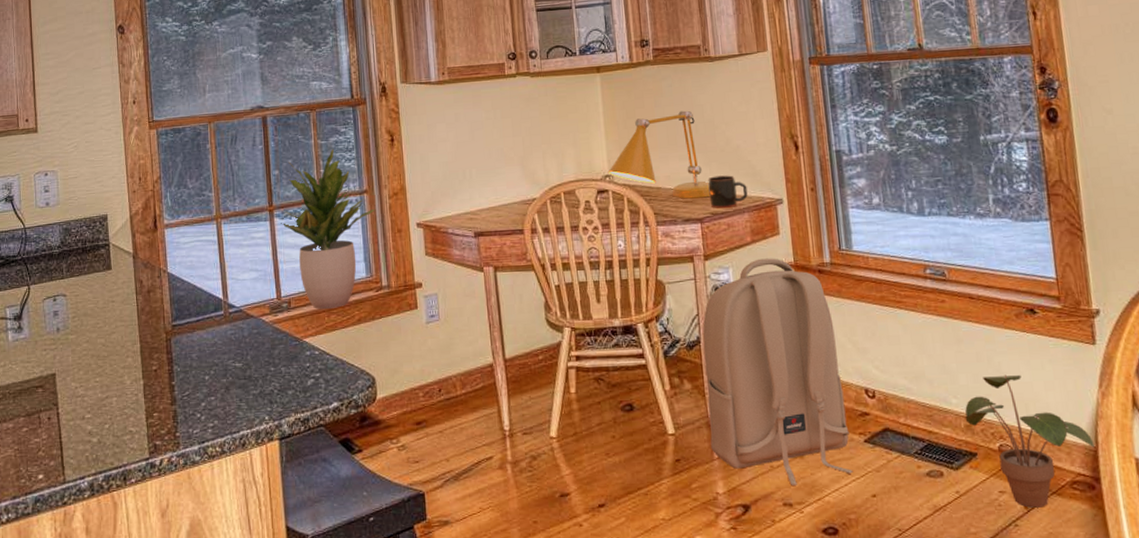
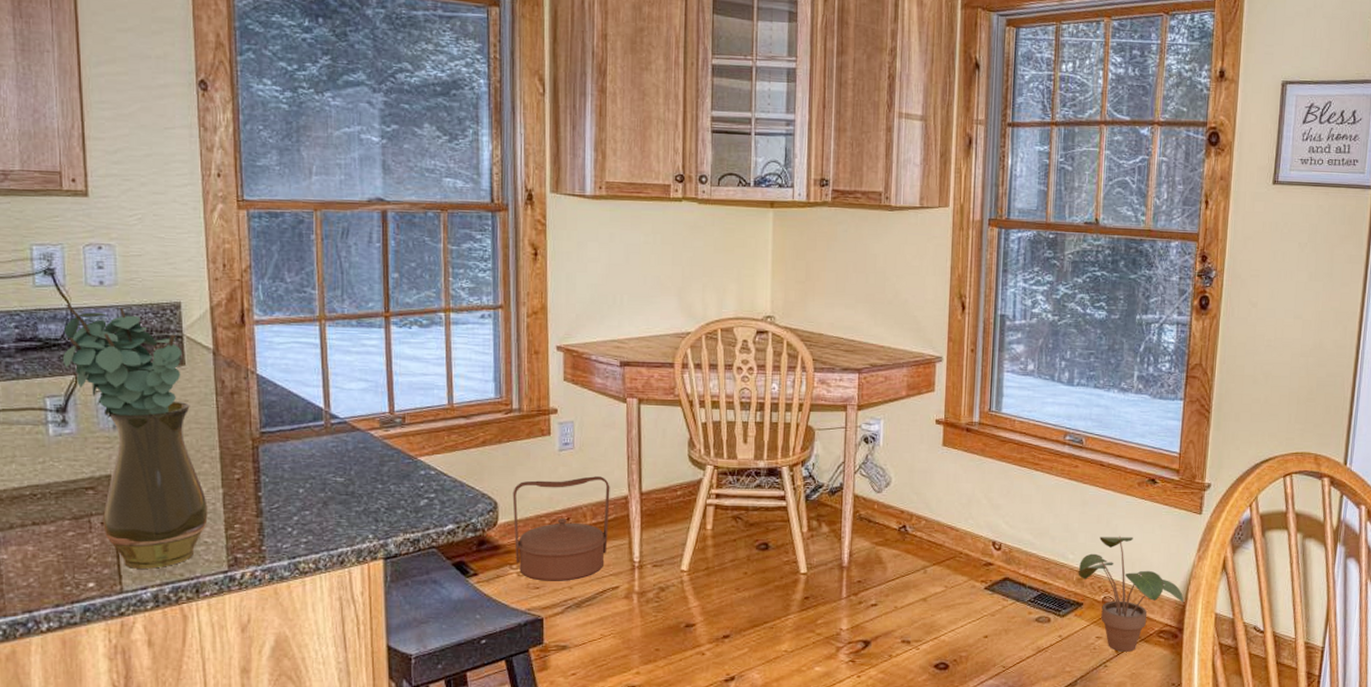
vase: none [19,223,132,460] -> present [63,303,208,569]
potted plant: present [281,149,376,310] -> none [398,256,511,429]
basket: none [388,346,478,455] -> present [512,476,610,581]
table lamp: present [608,110,710,199] -> none [770,258,872,349]
backpack: present [702,258,853,486] -> none [840,413,973,625]
mug: present [708,175,748,208] -> none [870,328,909,361]

